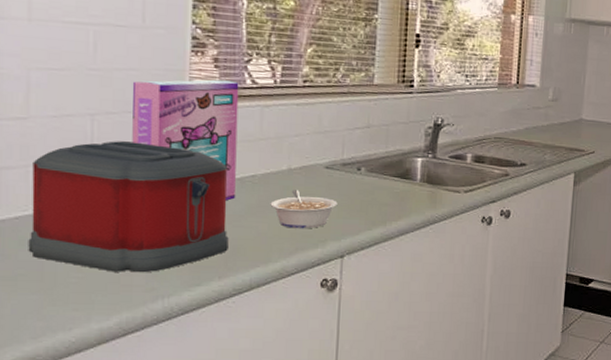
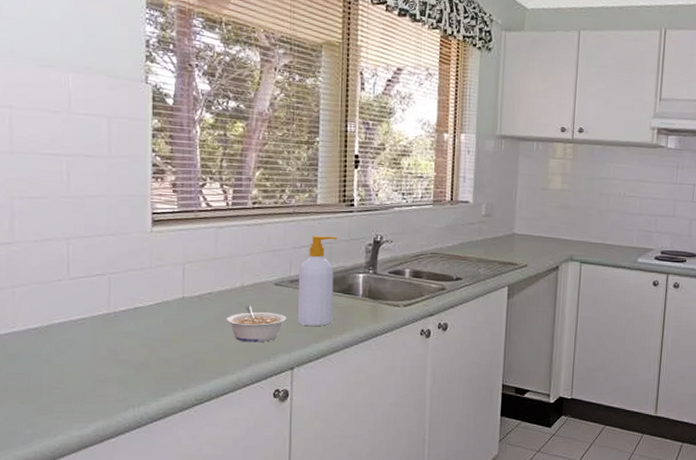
toaster: present [28,141,229,273] -> none [16,262,190,384]
cereal box: present [132,79,239,201] -> none [101,203,195,317]
soap bottle: none [349,117,395,213] -> present [297,235,338,327]

